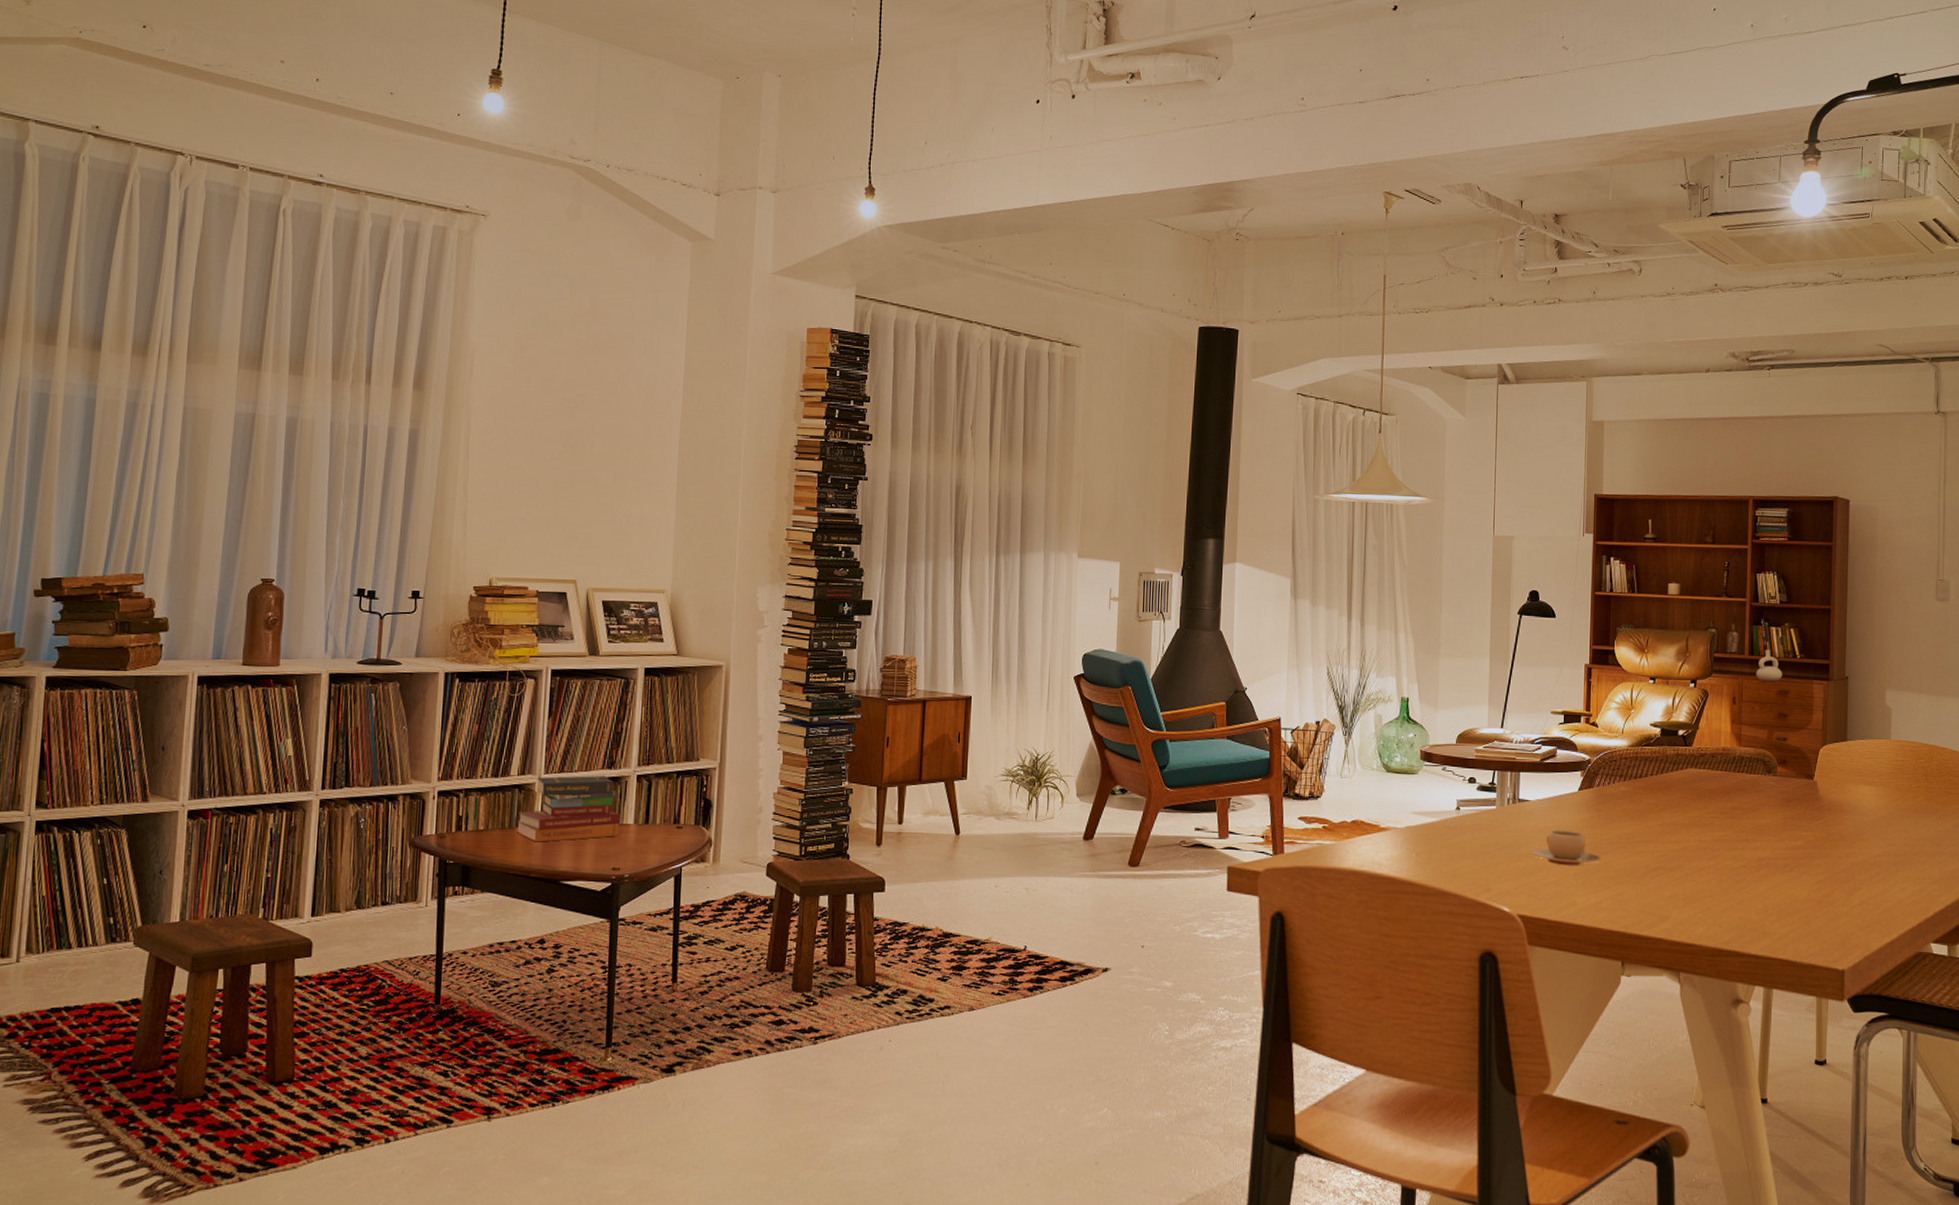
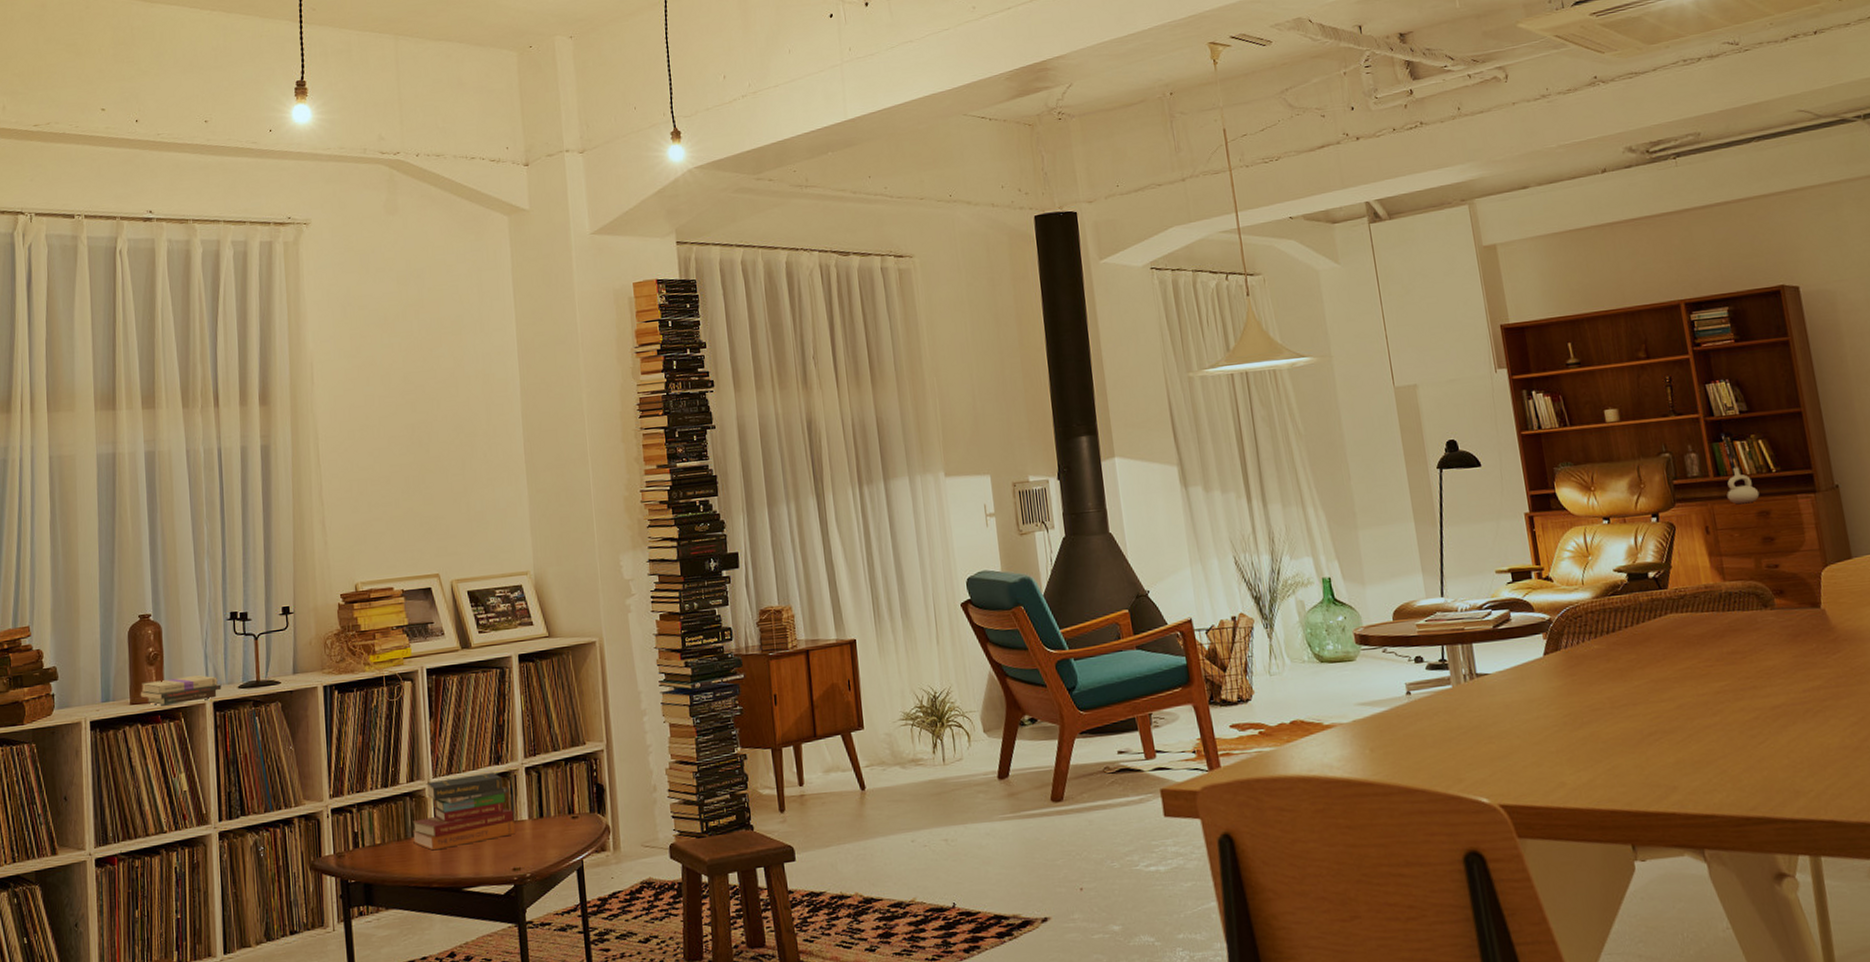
books: none [253,645,340,671] -> present [140,675,222,706]
teacup: present [1531,831,1601,866] -> none [1502,702,1585,743]

